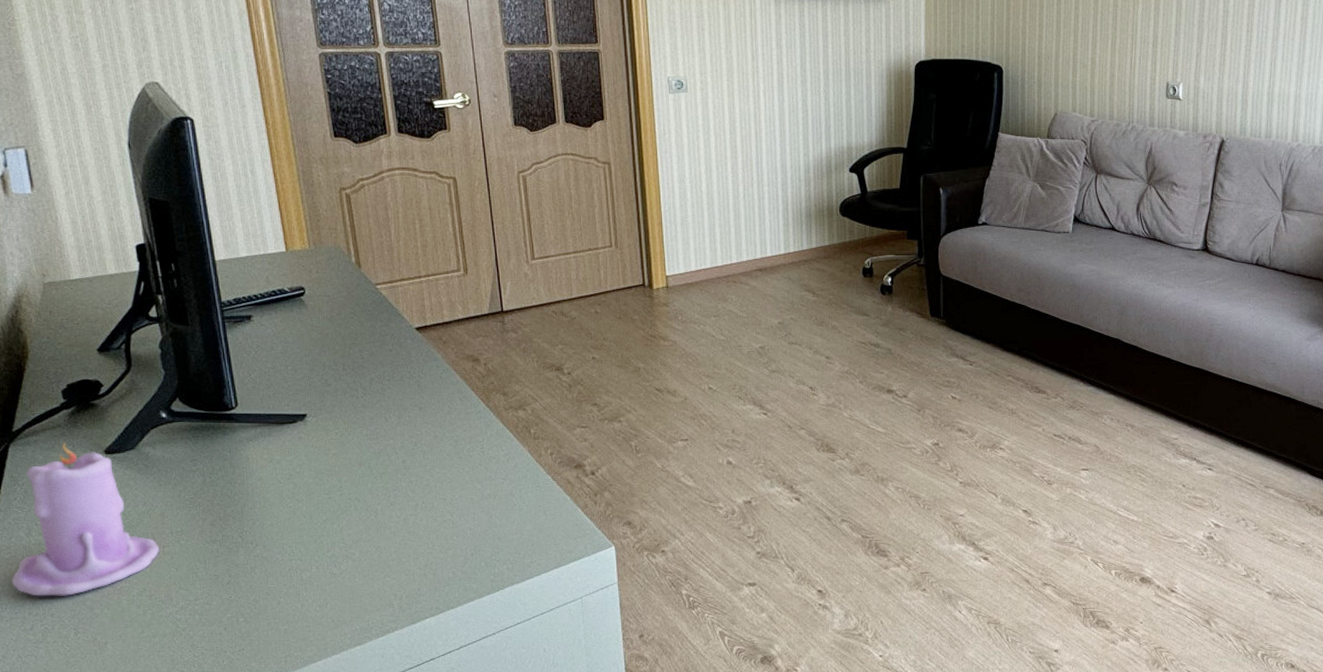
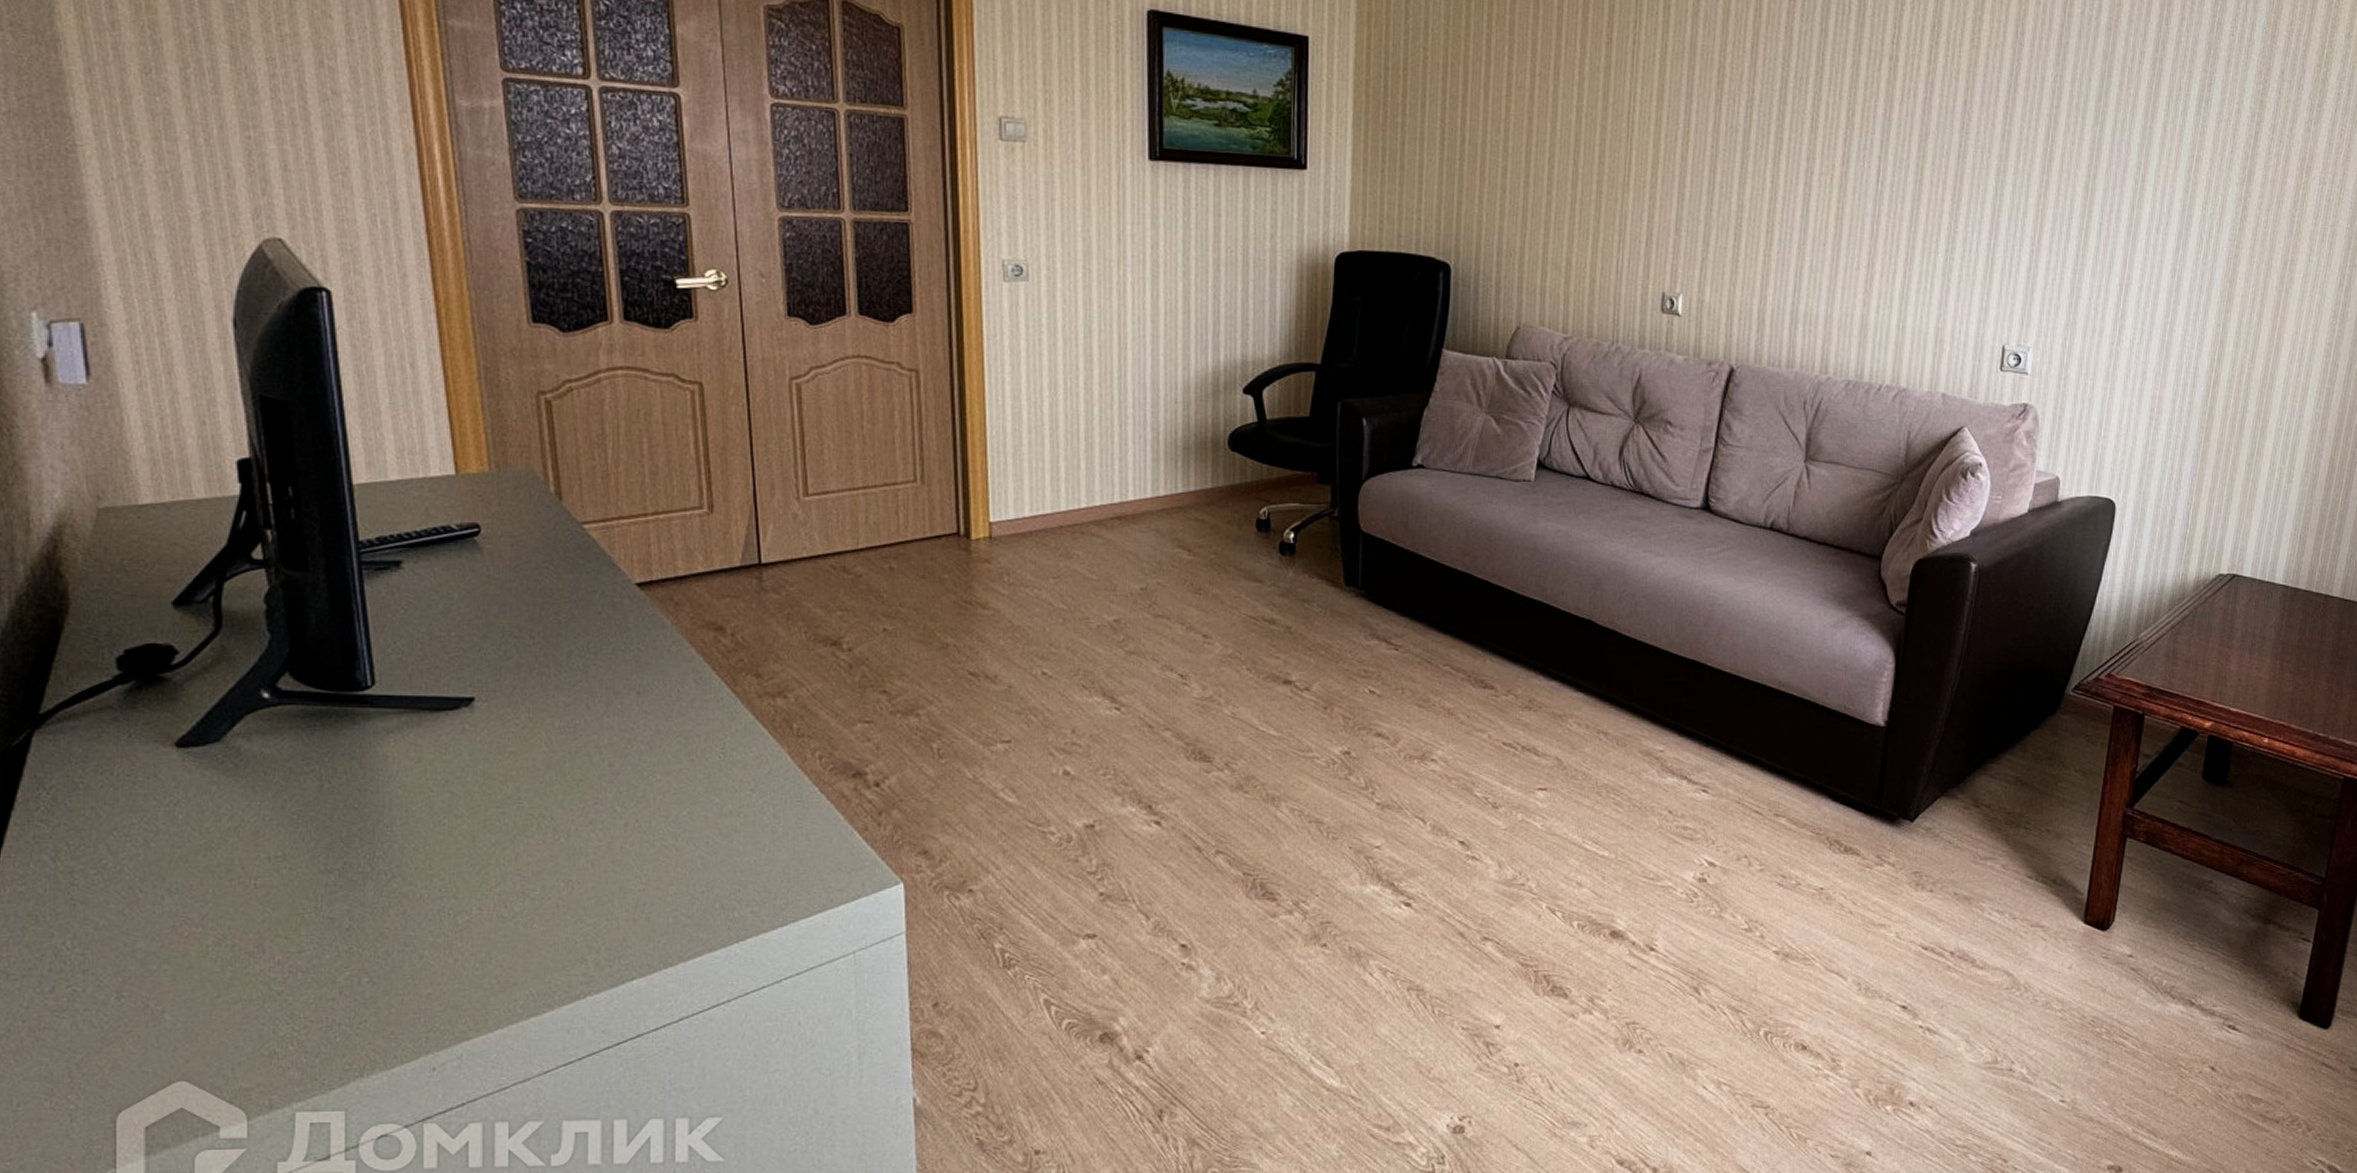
candle: present [12,442,160,596] -> none [26,730,251,945]

